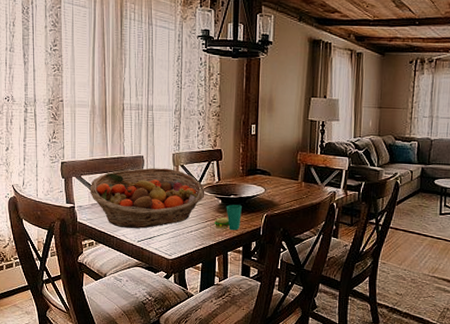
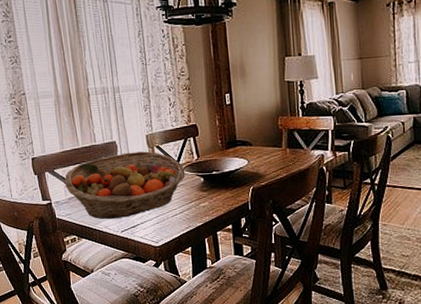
cup: present [215,204,242,231] -> none [199,181,227,209]

